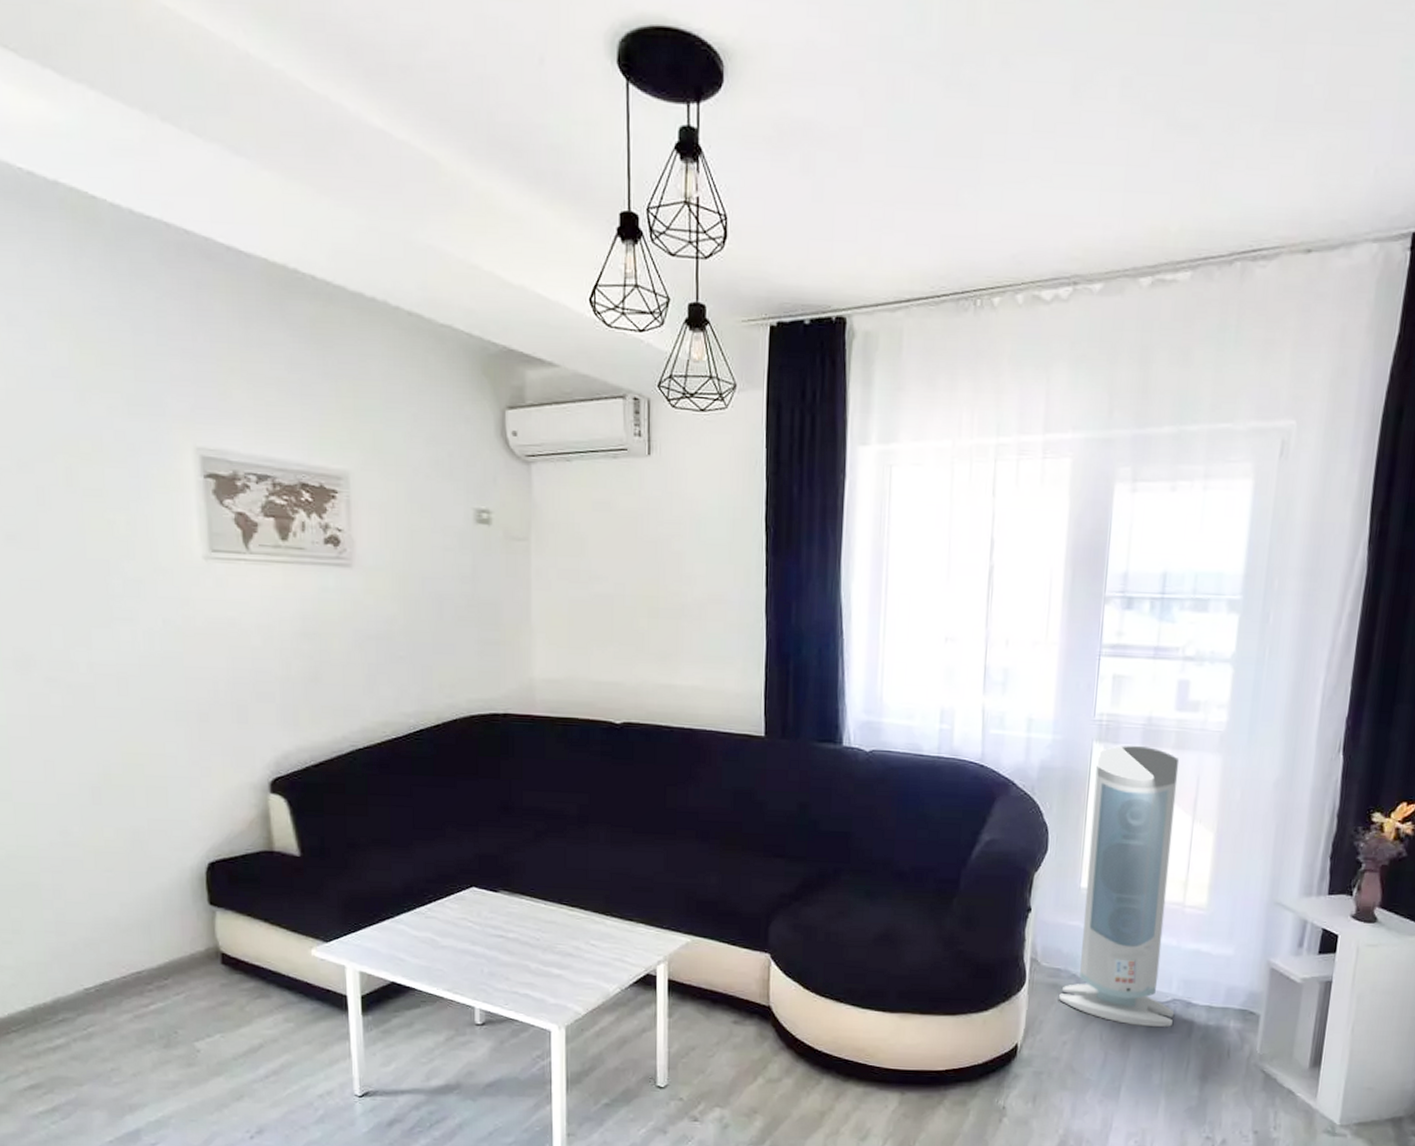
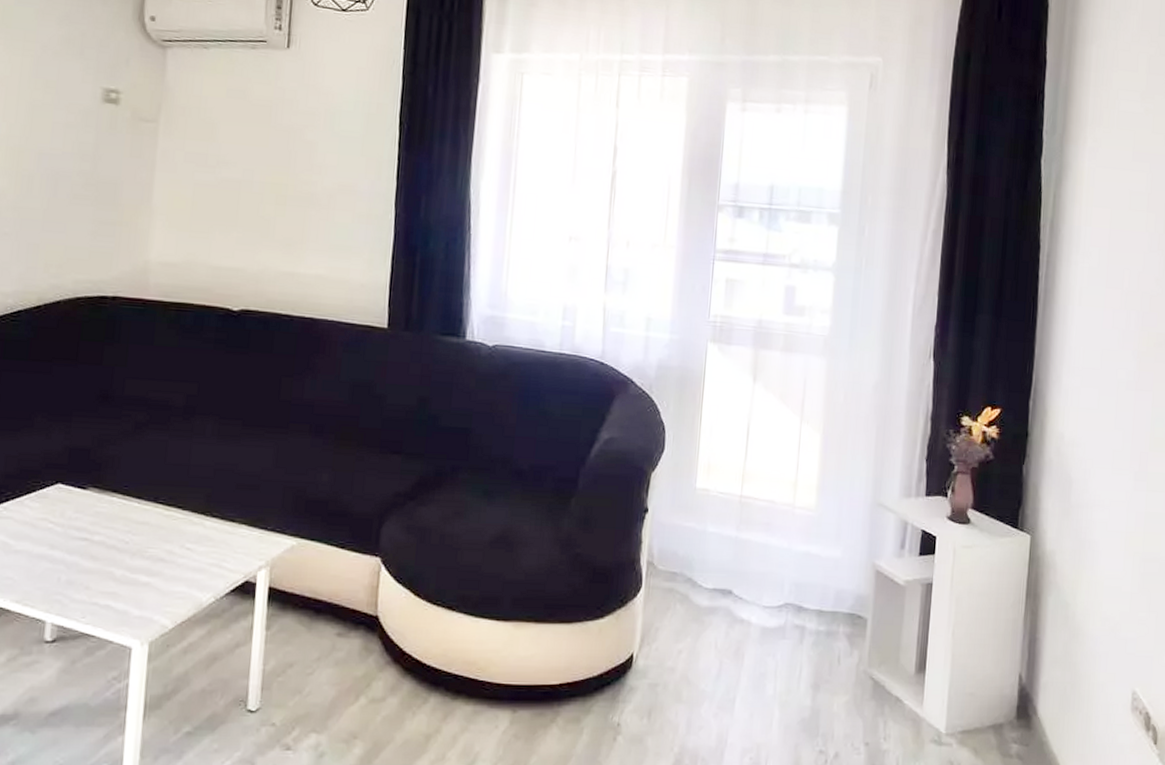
air purifier: present [1059,746,1180,1027] -> none [675,347,788,633]

